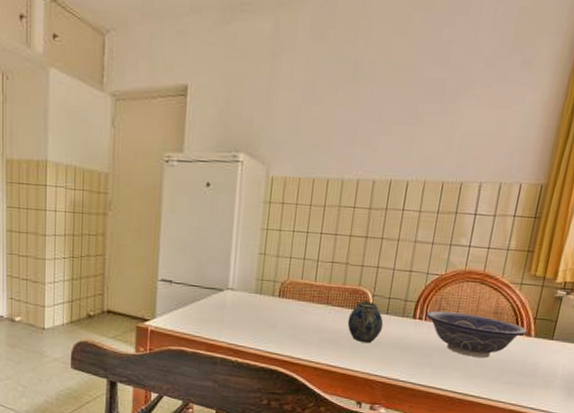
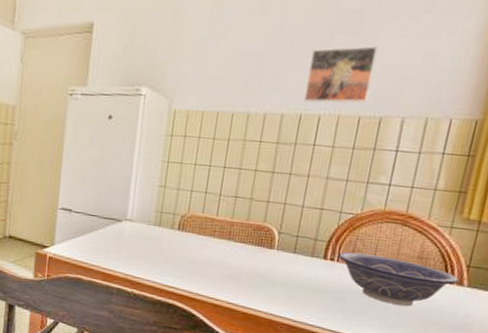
teapot: present [347,300,384,343] -> none [250,237,291,283]
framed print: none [392,114,458,170] -> present [302,46,378,103]

